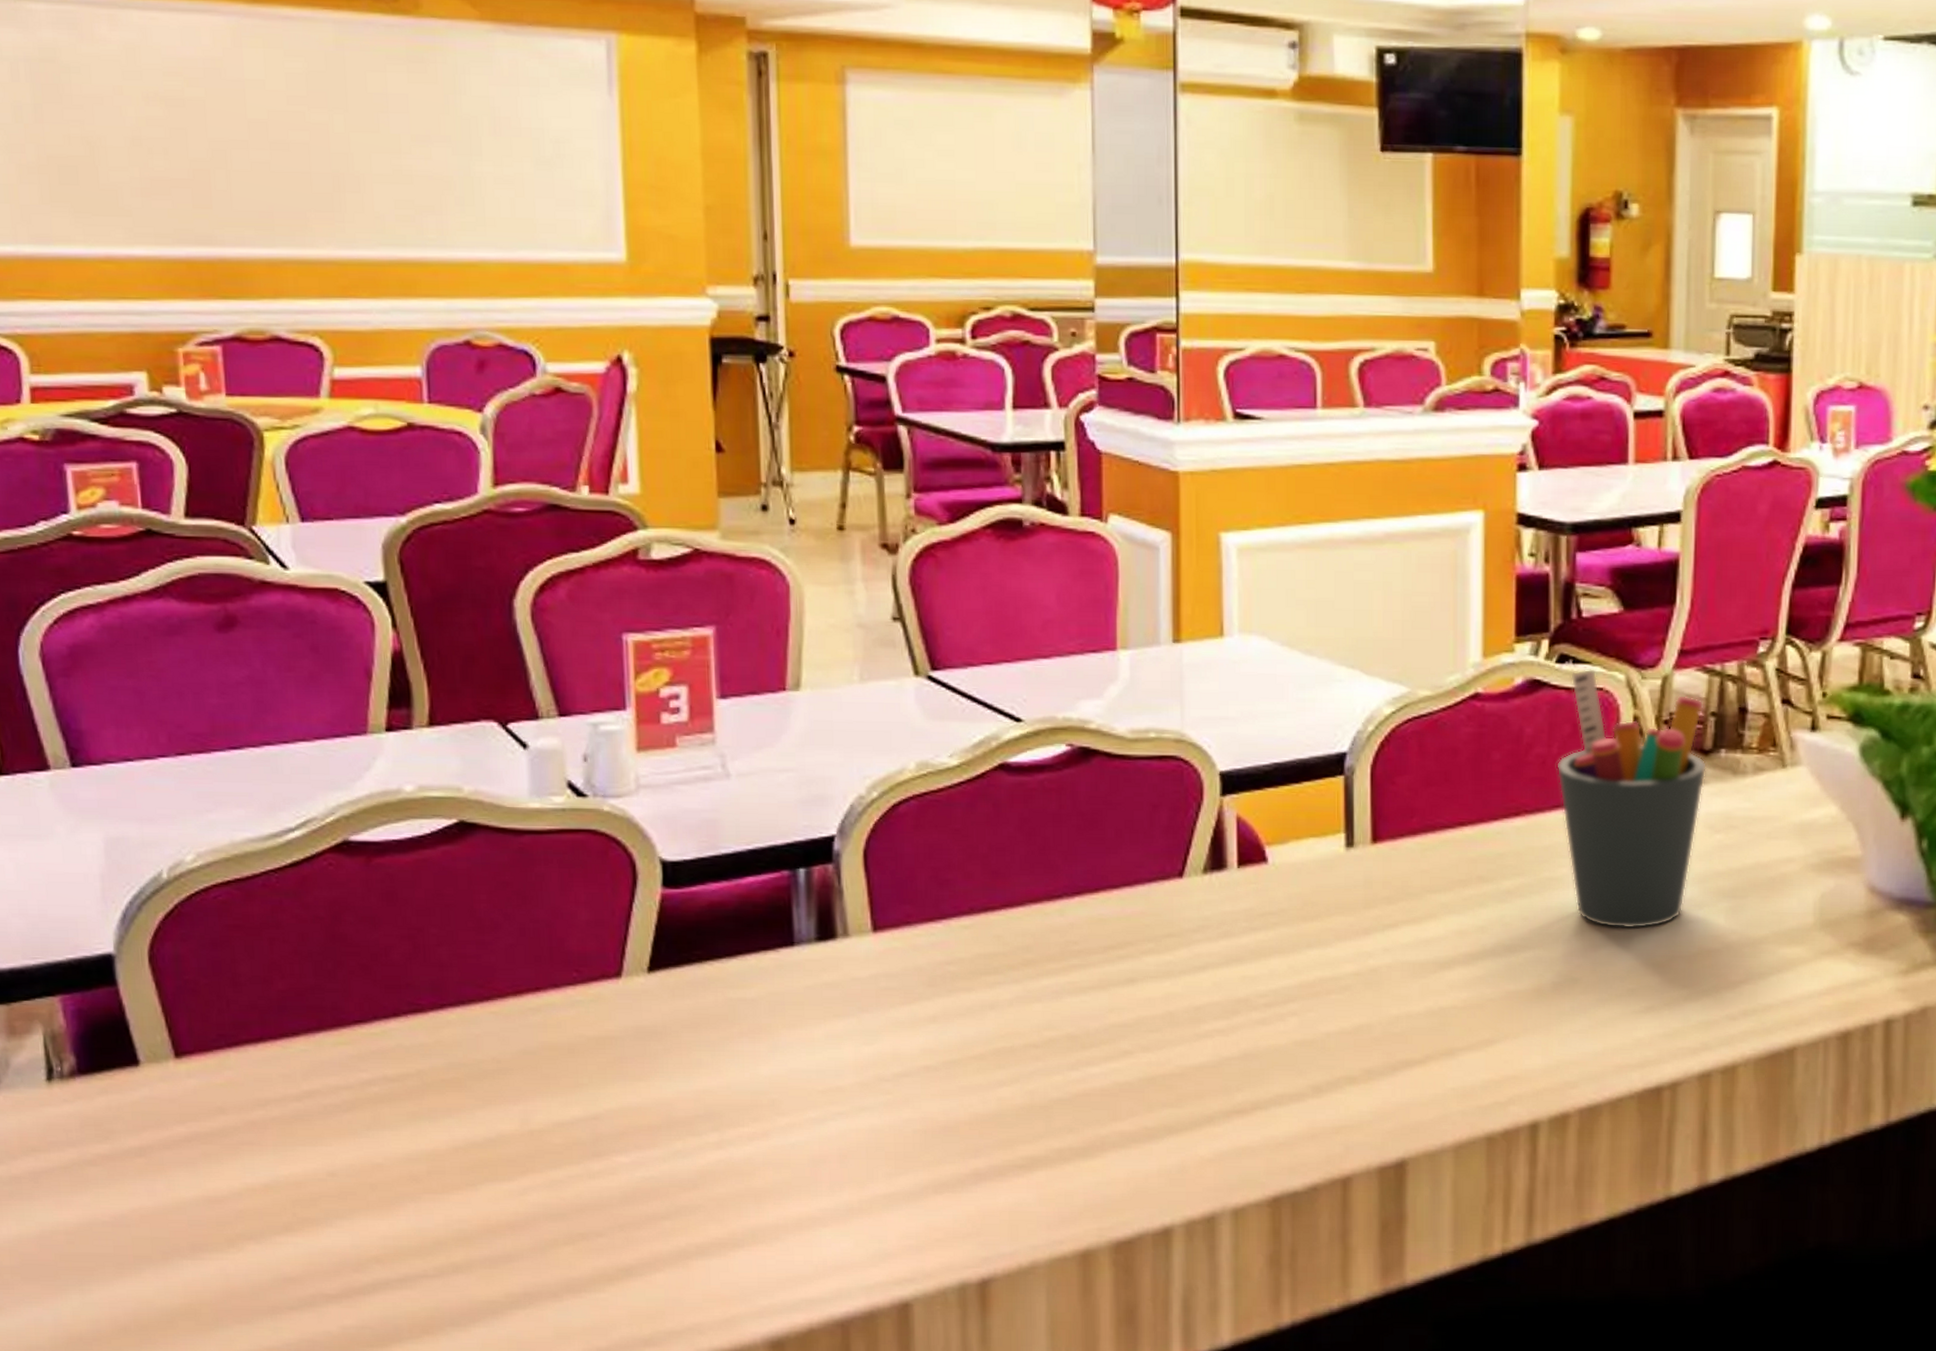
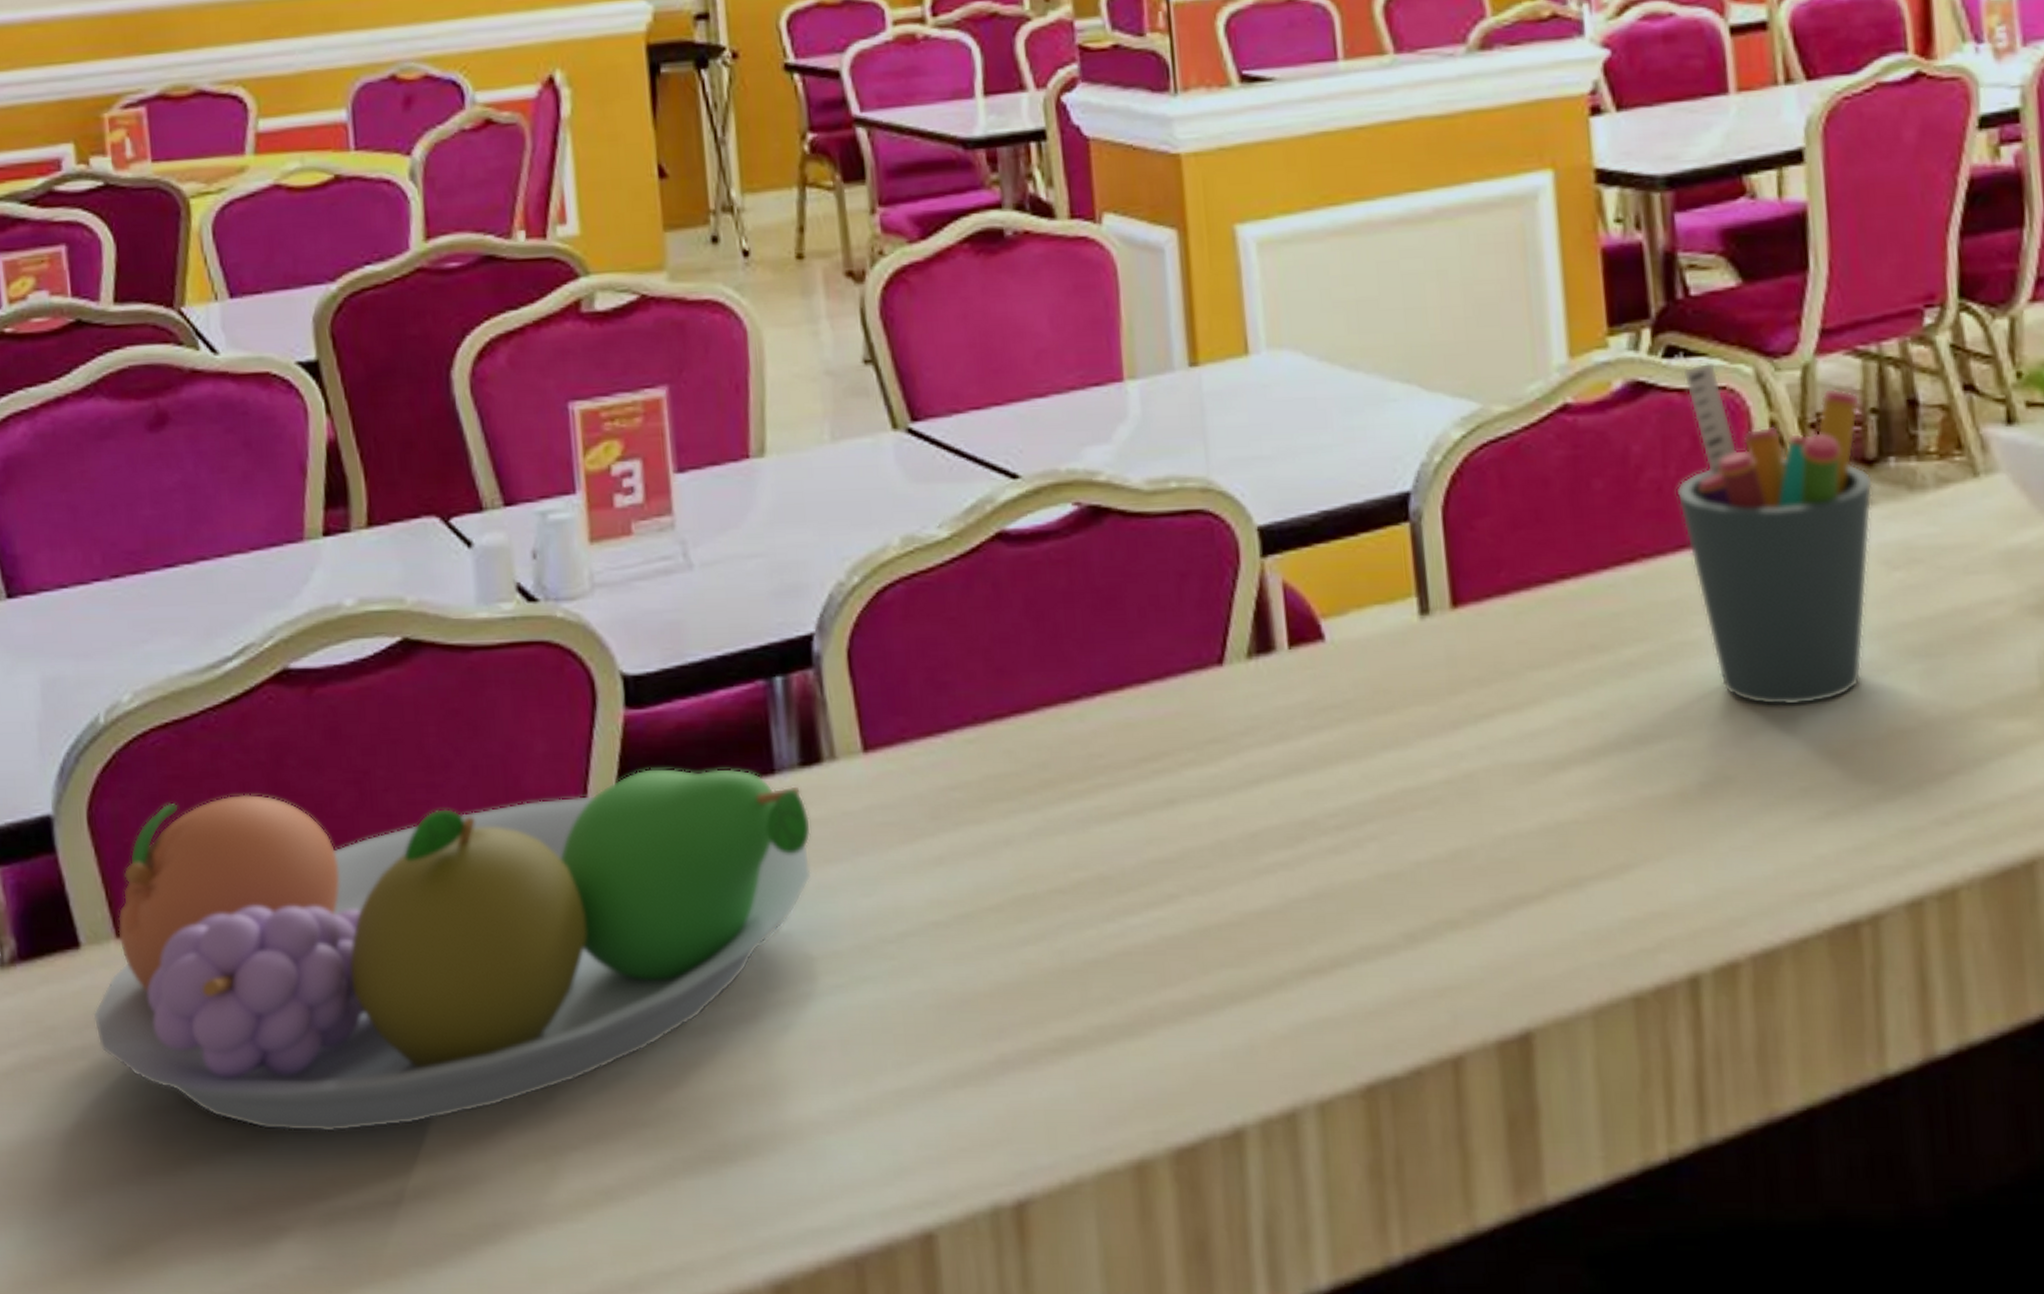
fruit bowl: none [151,936,824,1220] -> present [93,767,812,1132]

